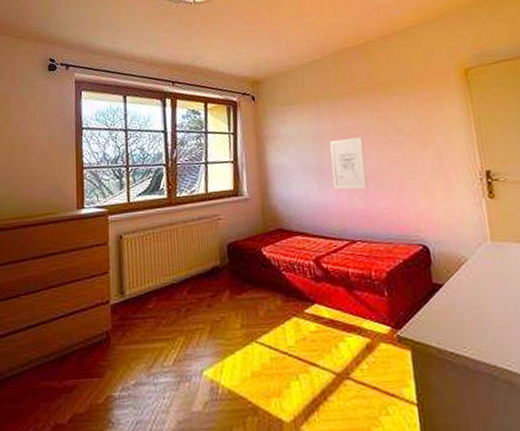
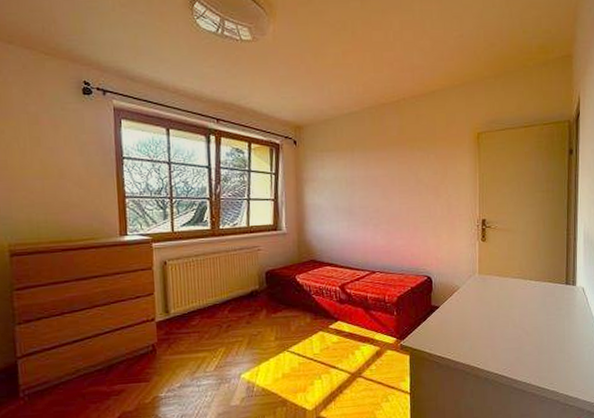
wall art: present [329,137,367,190] -> none [360,185,389,230]

